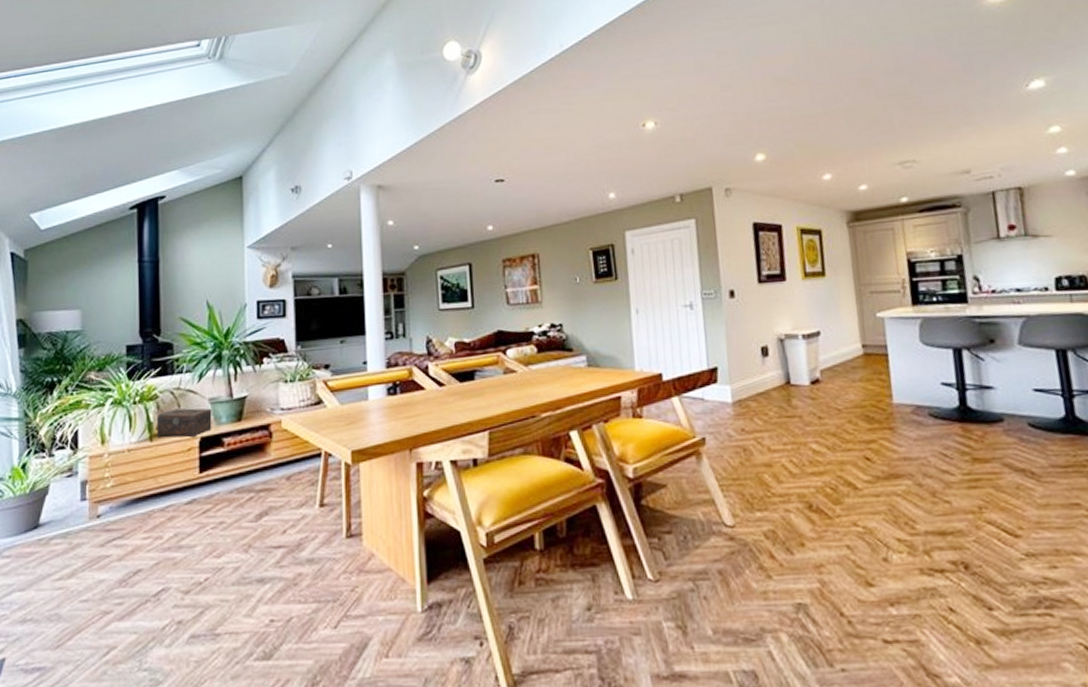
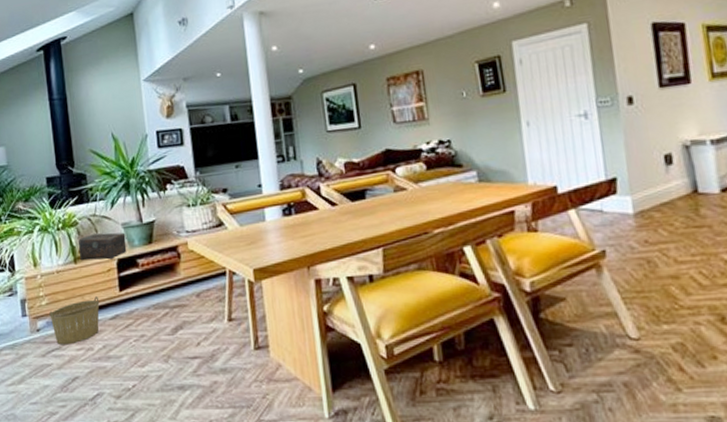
basket: none [114,478,175,534] -> present [49,296,100,345]

